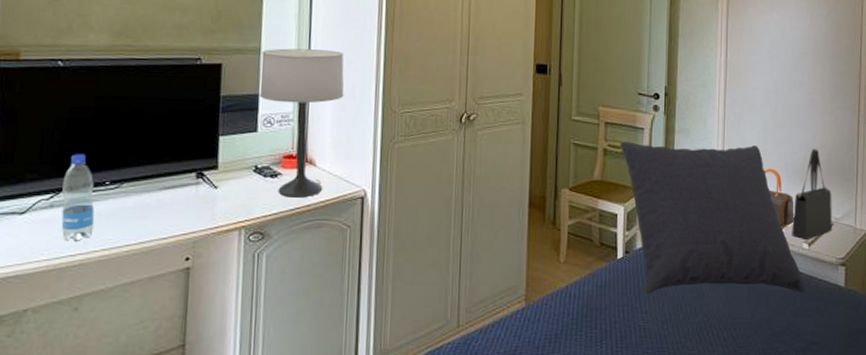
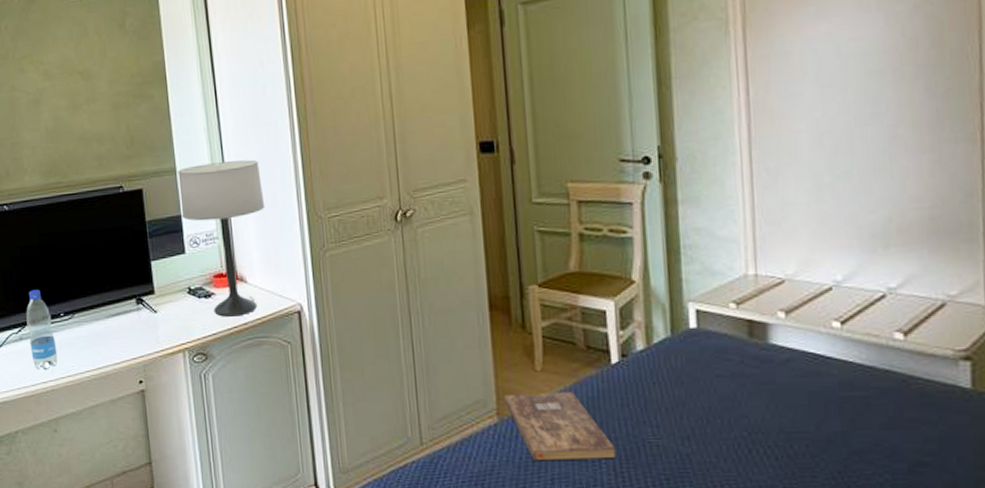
bible: none [533,281,614,342] -> present [505,392,616,461]
cushion: present [619,141,806,294] -> none [600,206,903,404]
handbag: present [764,168,795,227] -> none [821,235,877,313]
tote bag: present [792,149,832,241] -> none [873,202,944,329]

